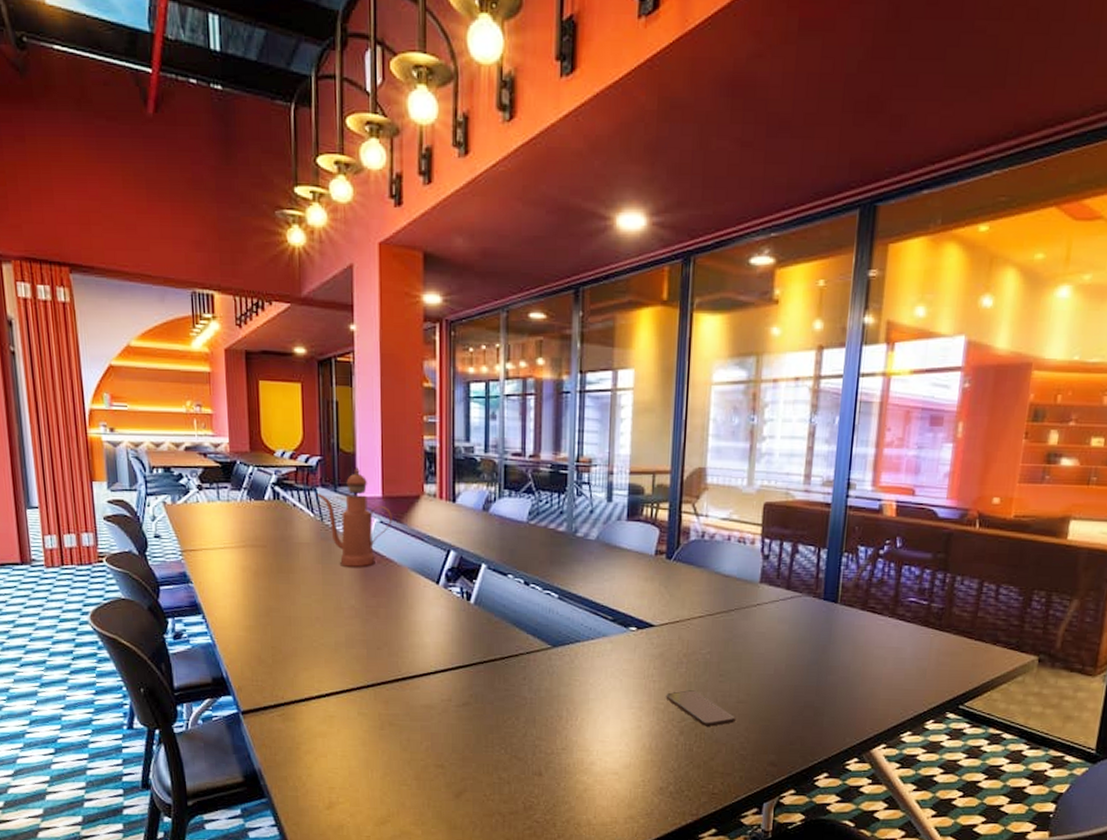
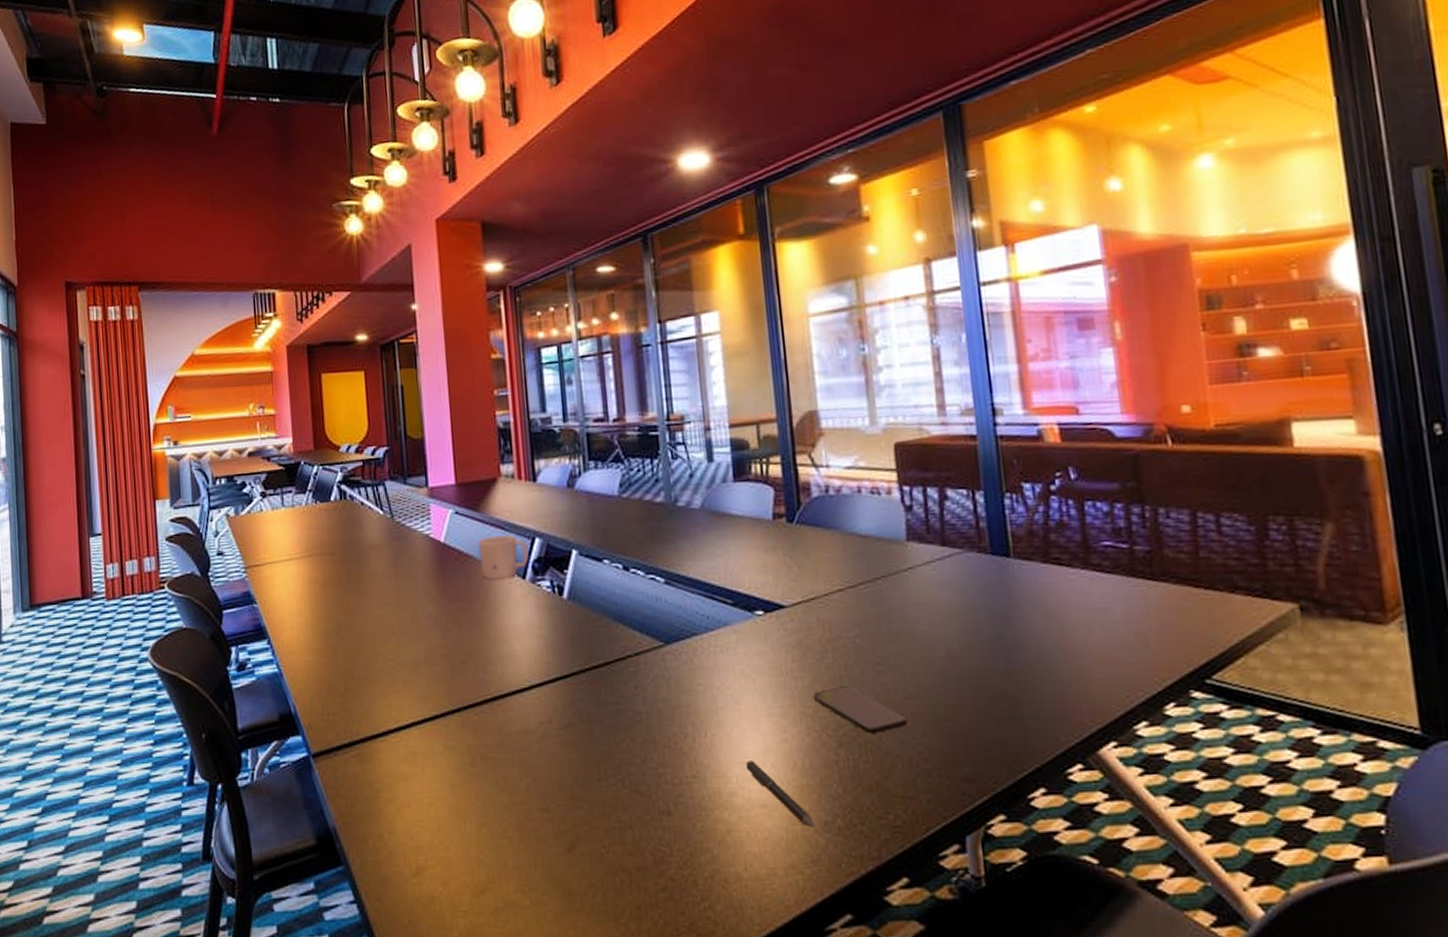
coffeepot: present [316,467,392,568] -> none [385,454,469,570]
mug: none [400,546,443,583] -> present [478,535,529,581]
pen: none [605,740,653,791] -> present [745,761,816,827]

